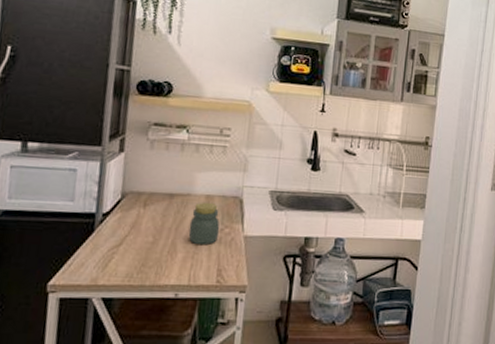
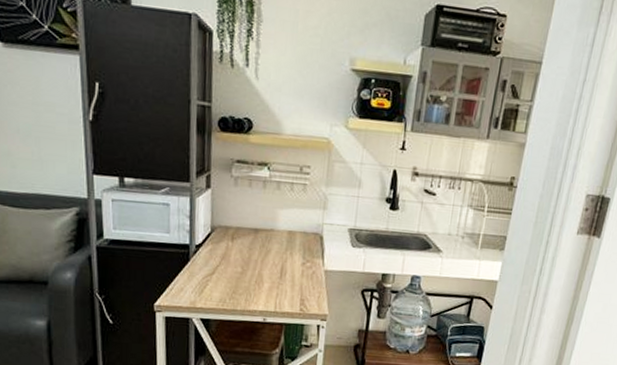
jar: present [188,202,220,246] -> none [273,237,302,277]

